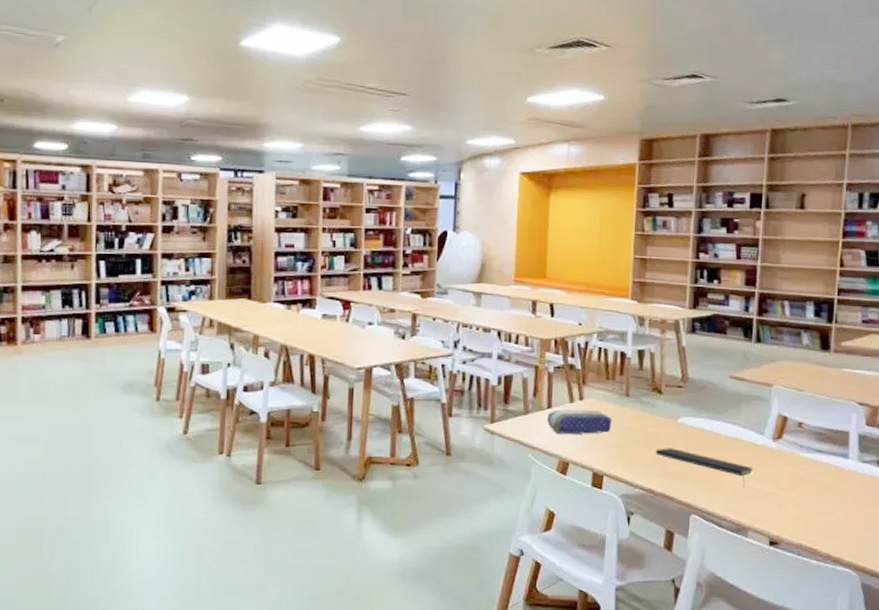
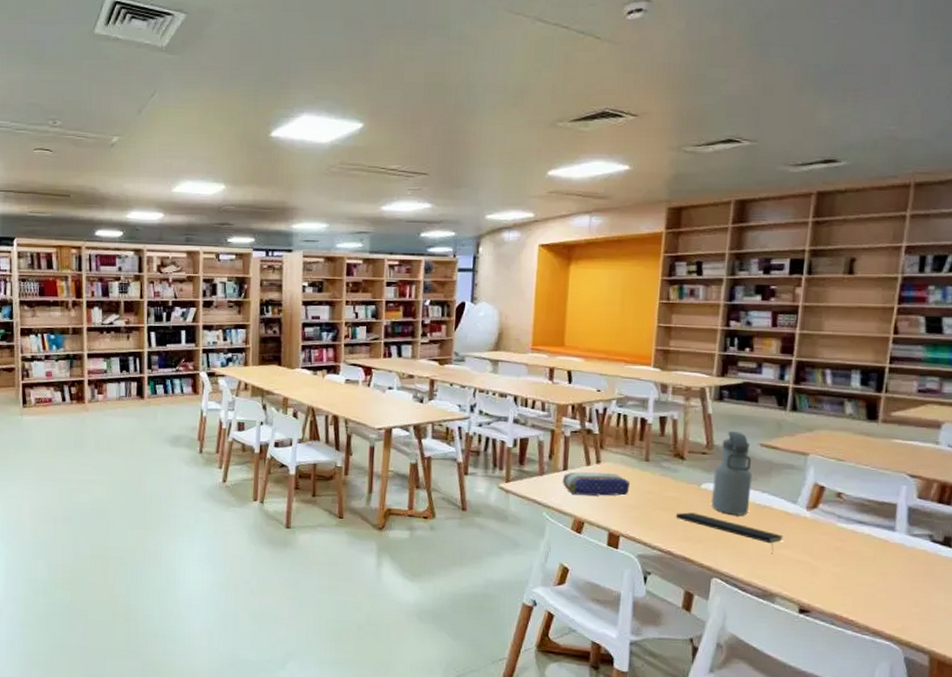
water bottle: none [688,364,724,449] -> present [711,431,752,515]

